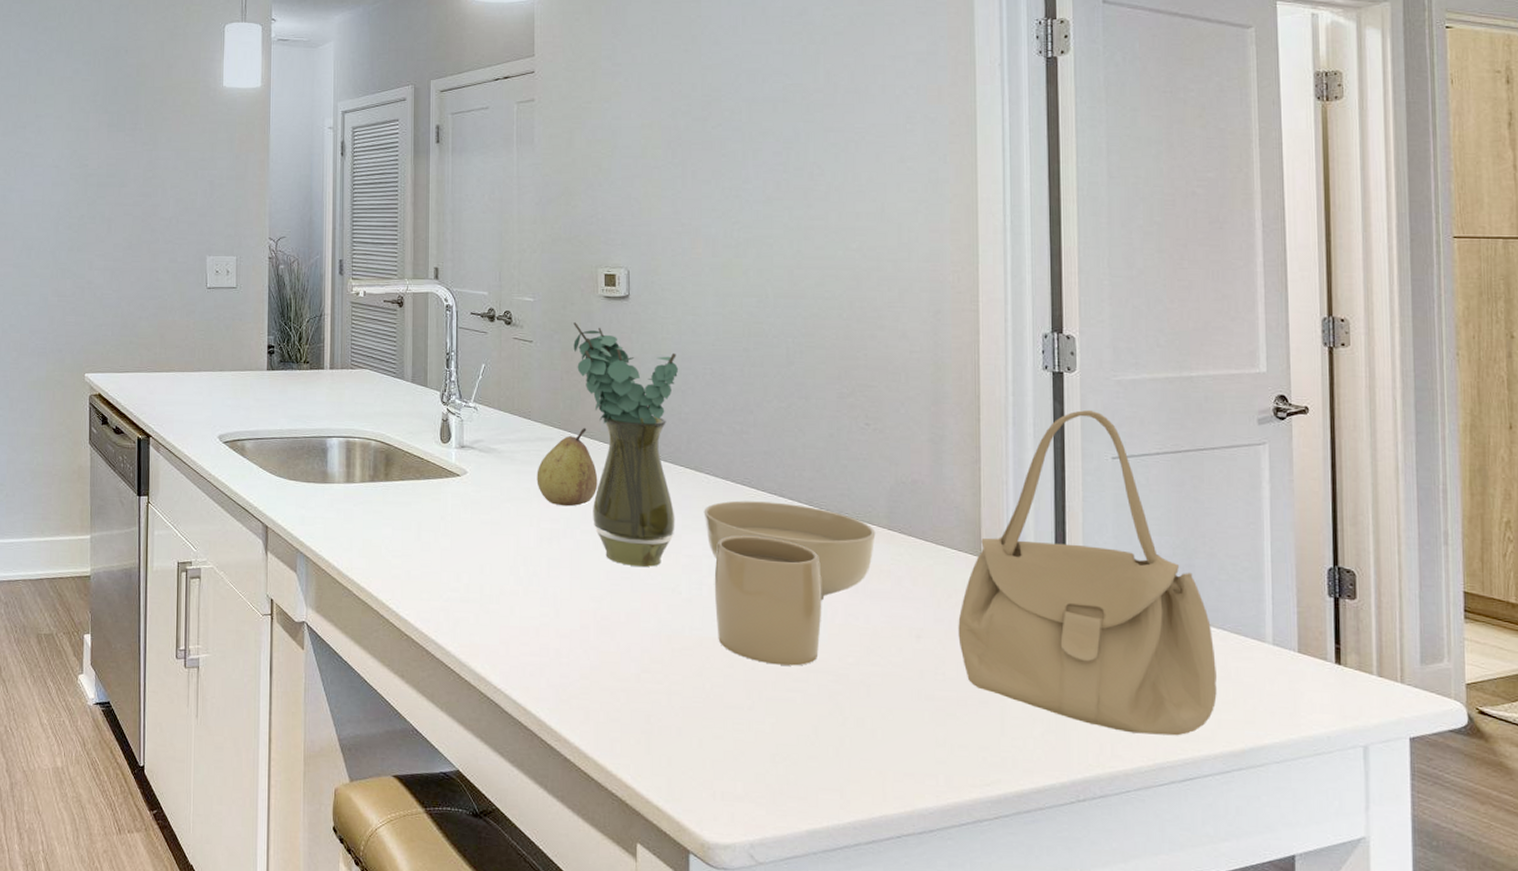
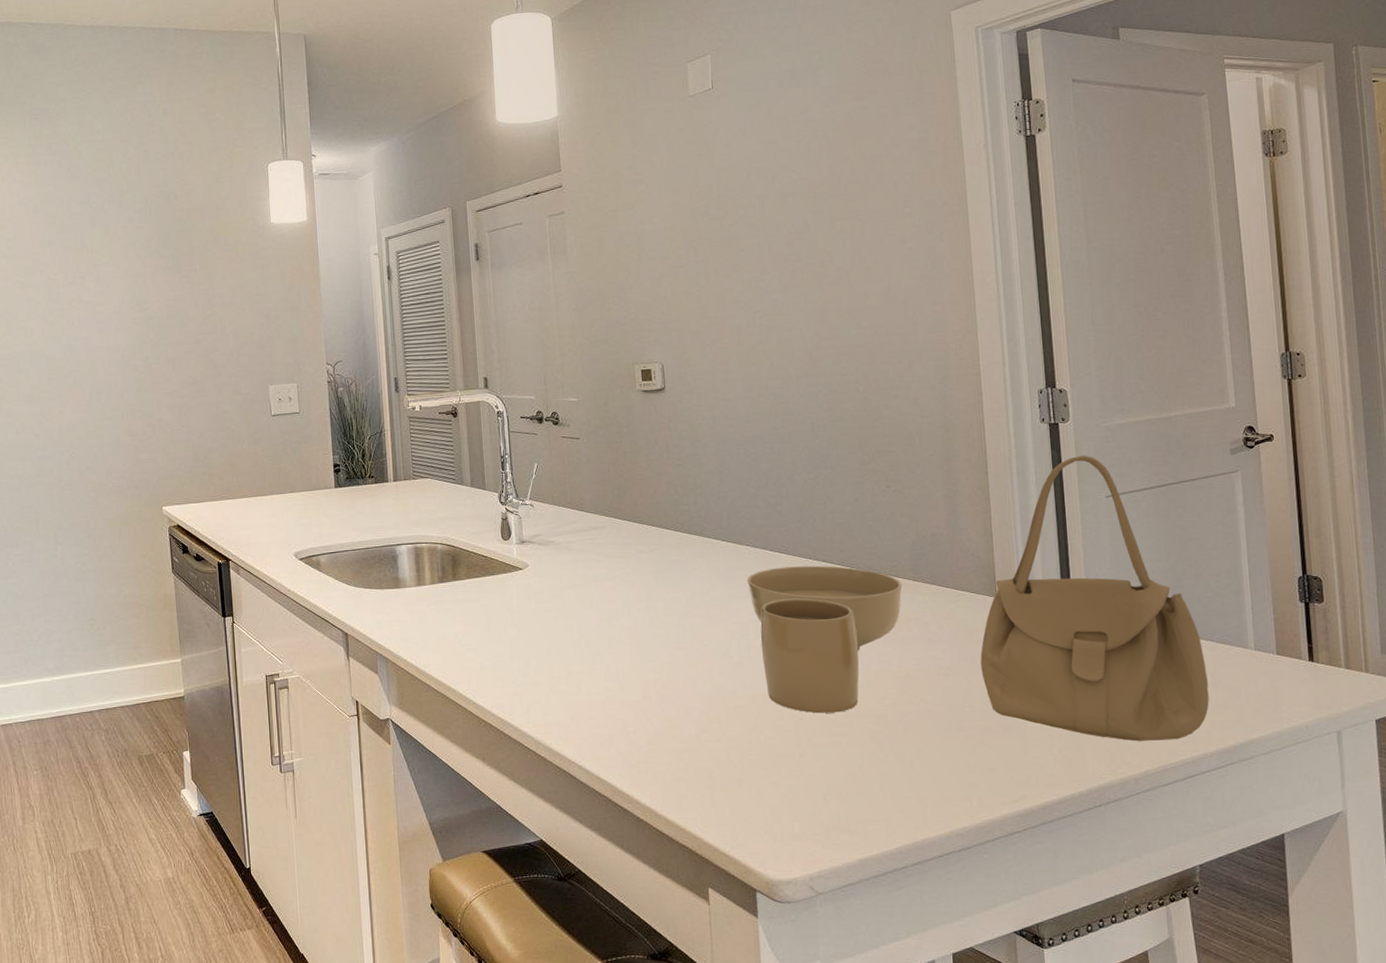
fruit: present [536,428,598,507] -> none [592,514,649,588]
vase: present [573,322,679,567] -> none [616,417,722,637]

